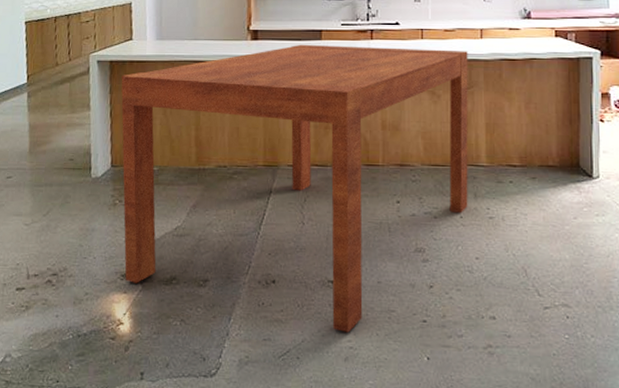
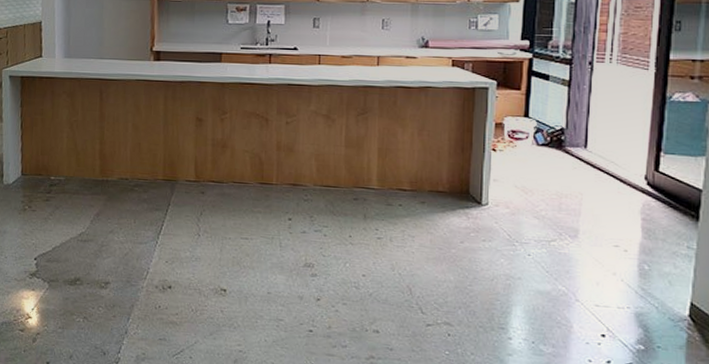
dining table: present [121,44,468,333] -> none [31,66,364,337]

